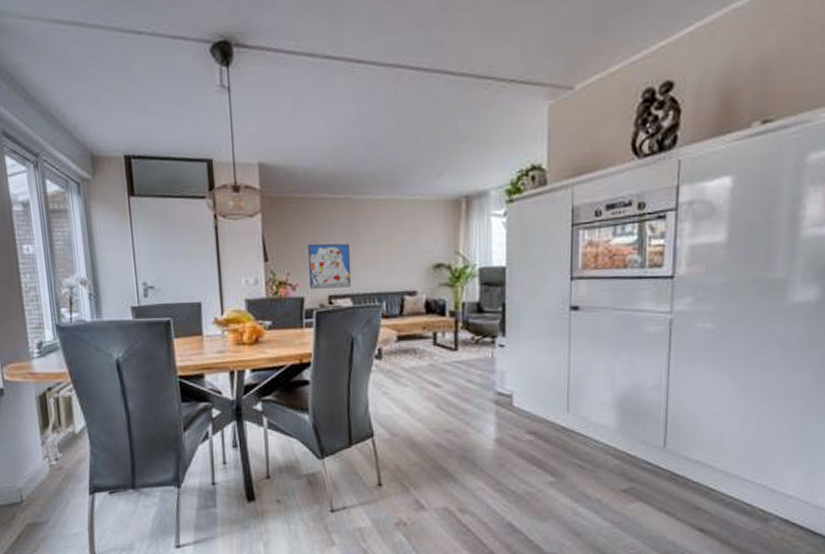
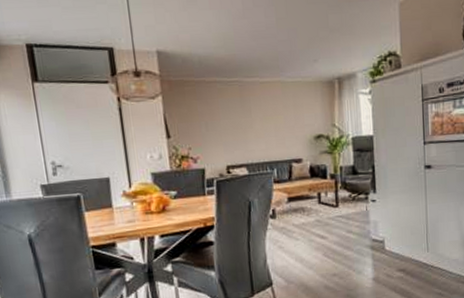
wall art: present [308,243,352,289] -> none [206,120,247,161]

